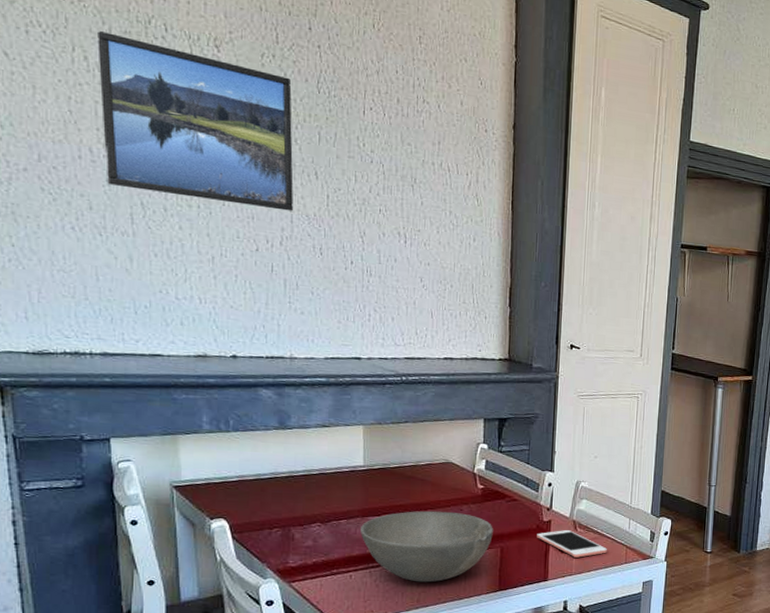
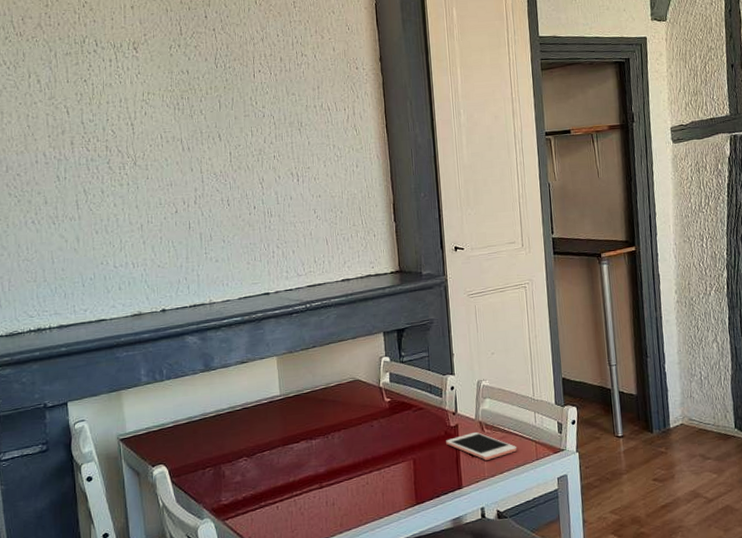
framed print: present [97,31,294,211] -> none [47,57,203,180]
bowl: present [359,510,493,583] -> none [281,429,404,506]

